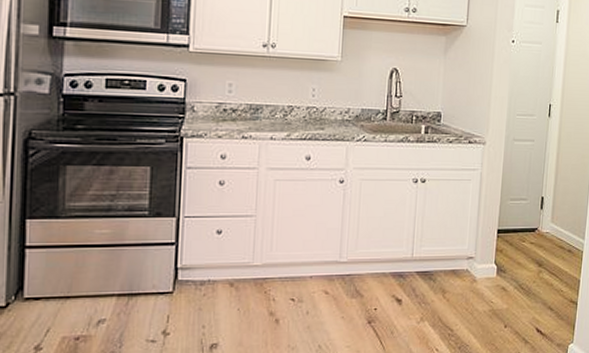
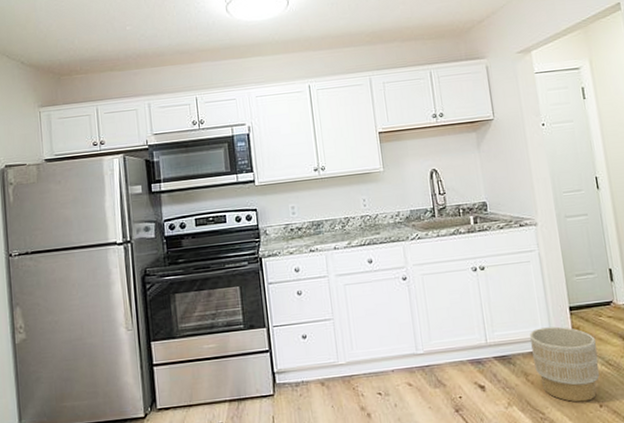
planter: none [453,247,514,322] -> present [530,326,600,402]

